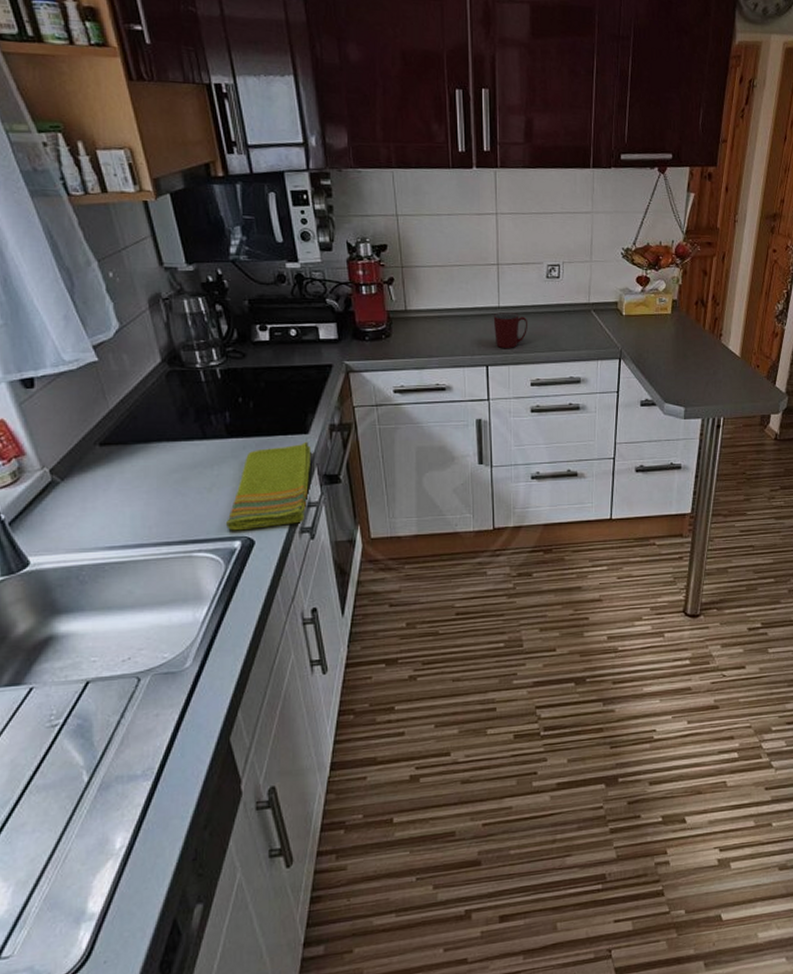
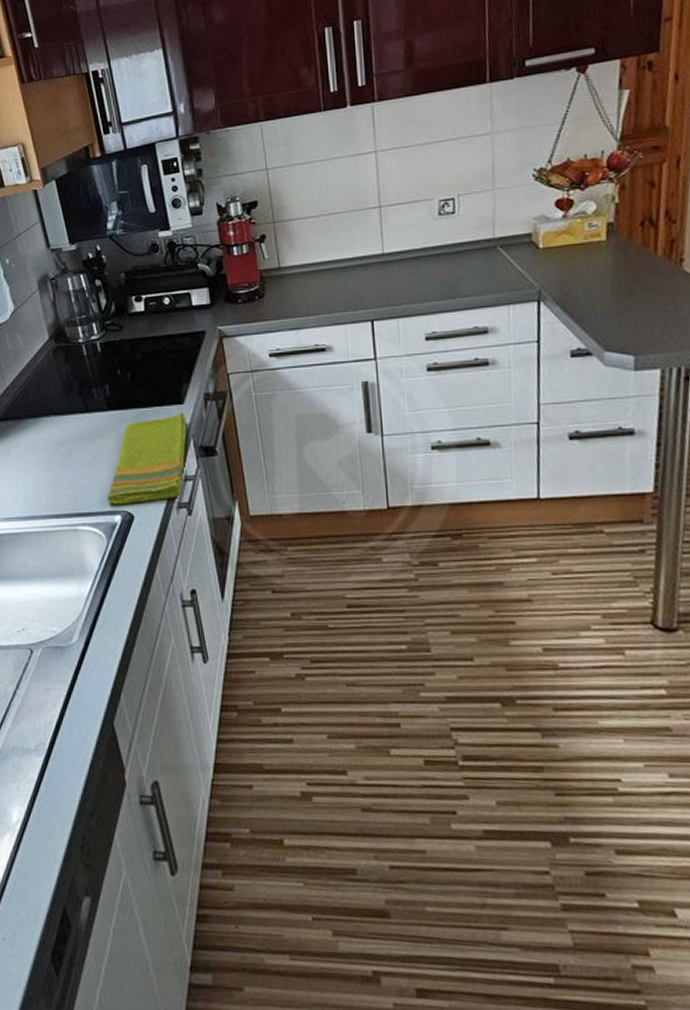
mug: present [493,311,527,348] -> none [377,257,418,300]

